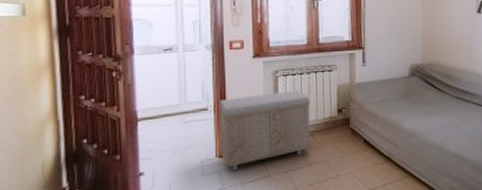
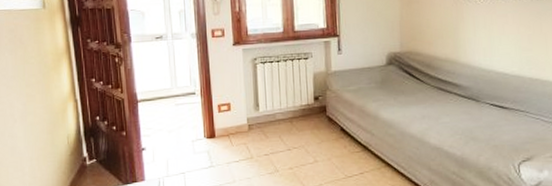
storage bench: present [220,90,310,171] -> none [205,77,289,151]

